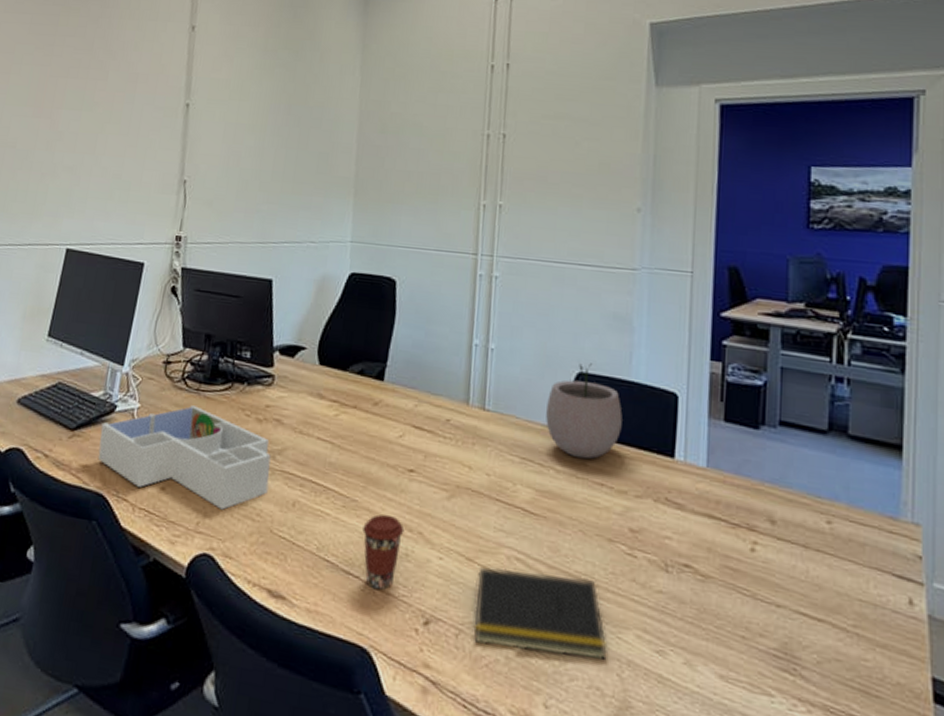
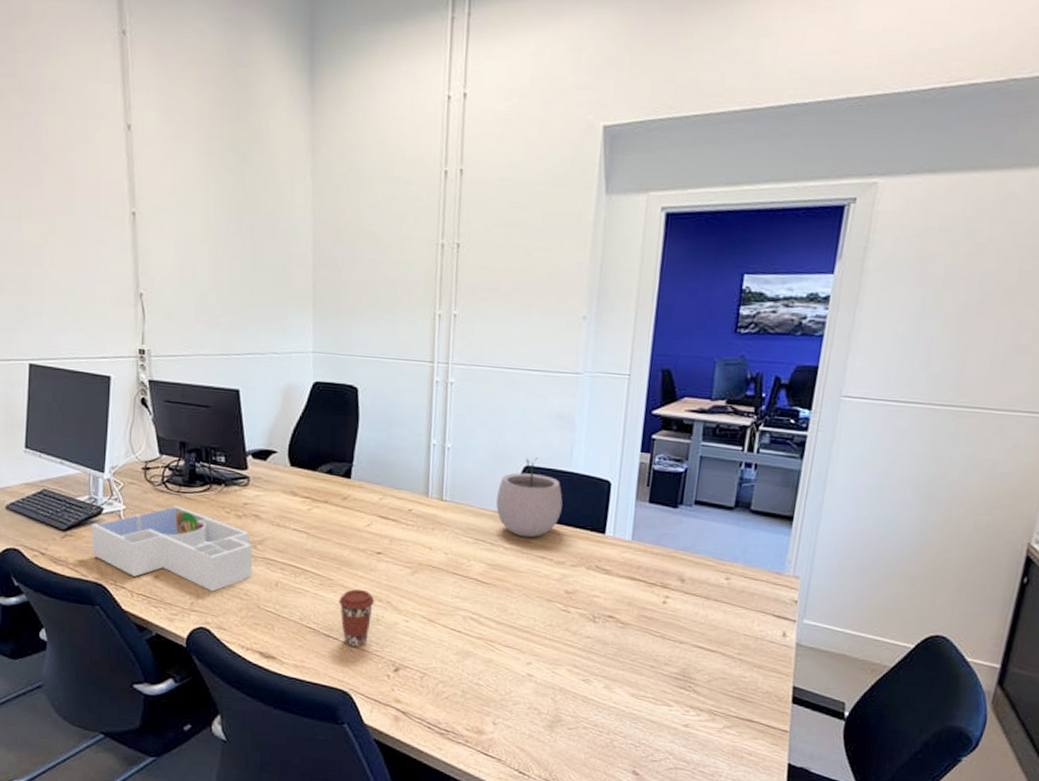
notepad: present [473,566,608,661] -> none [435,625,545,689]

